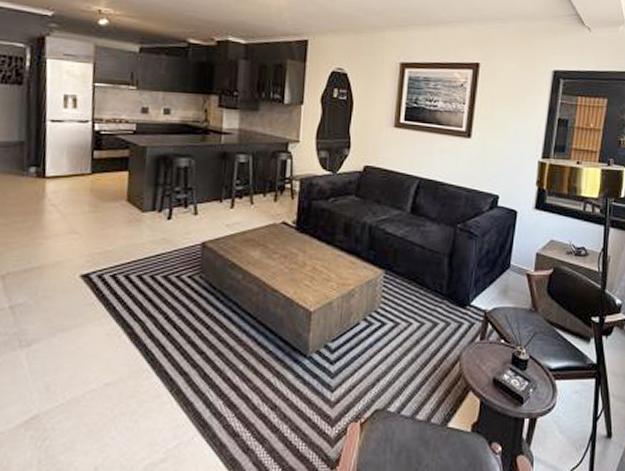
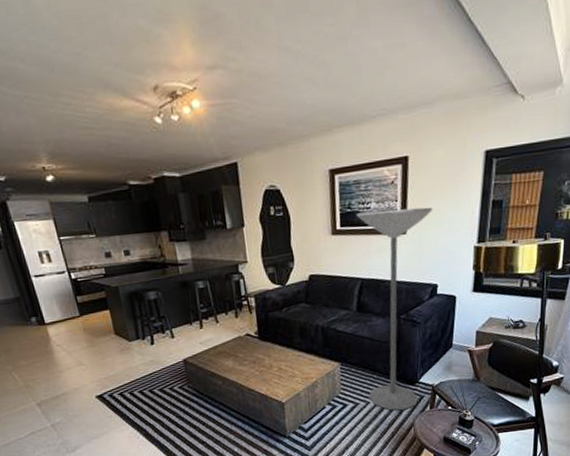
floor lamp: none [412,109,500,338] -> present [356,207,433,411]

